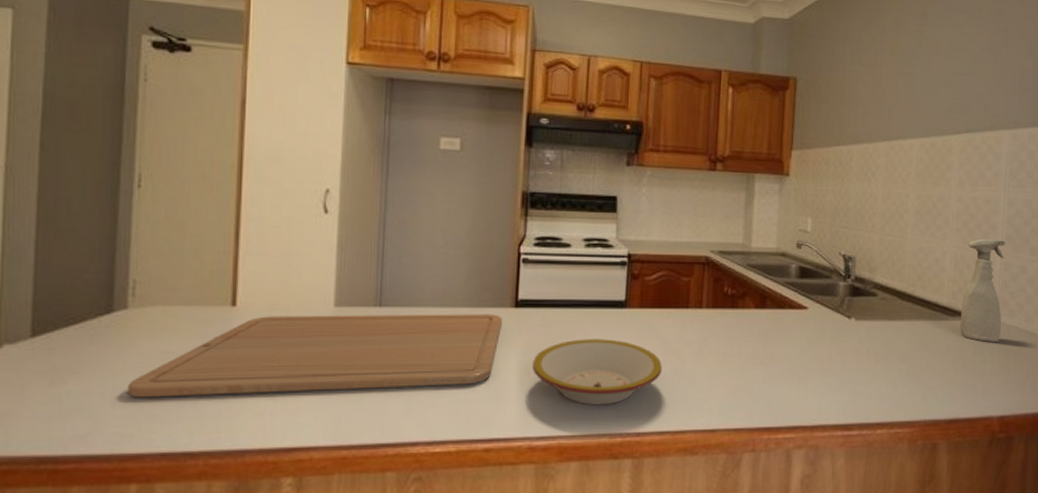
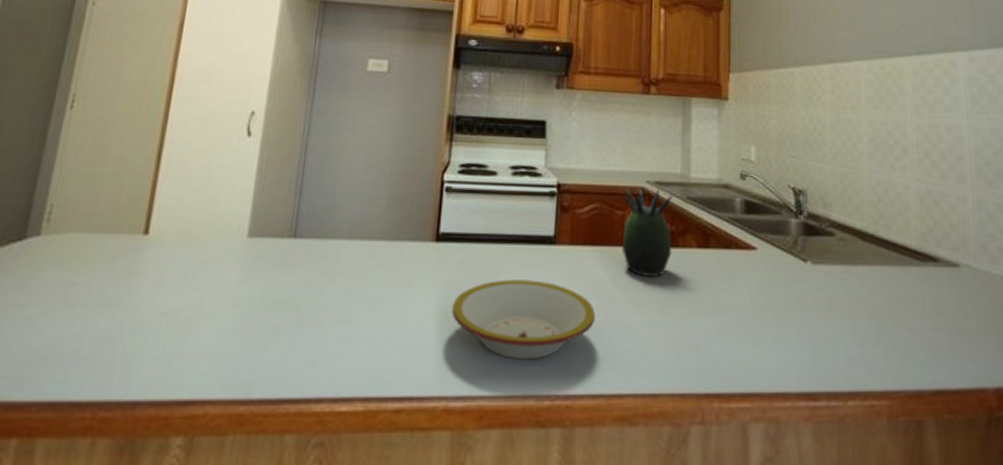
chopping board: present [127,314,502,398] -> none [25,246,422,336]
succulent plant: none [687,256,736,334] -> present [621,187,674,277]
spray bottle: present [959,238,1006,342] -> none [933,171,984,294]

